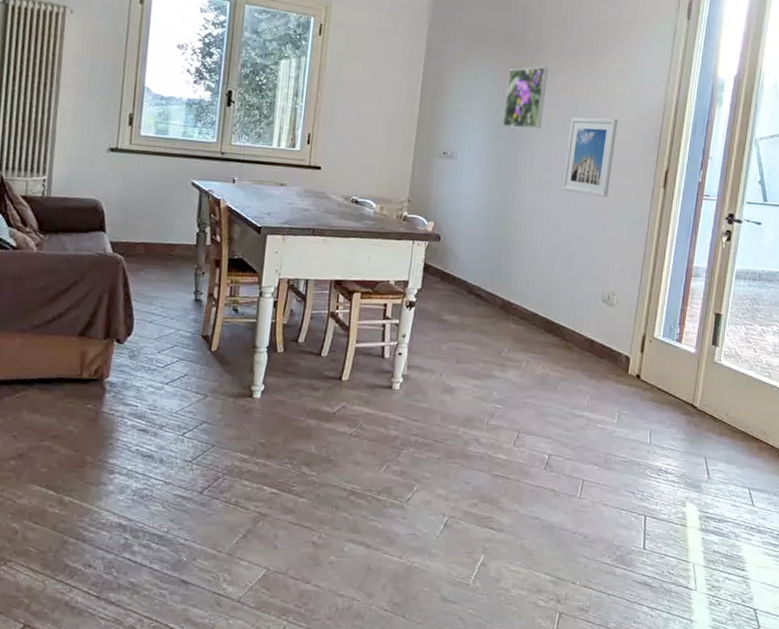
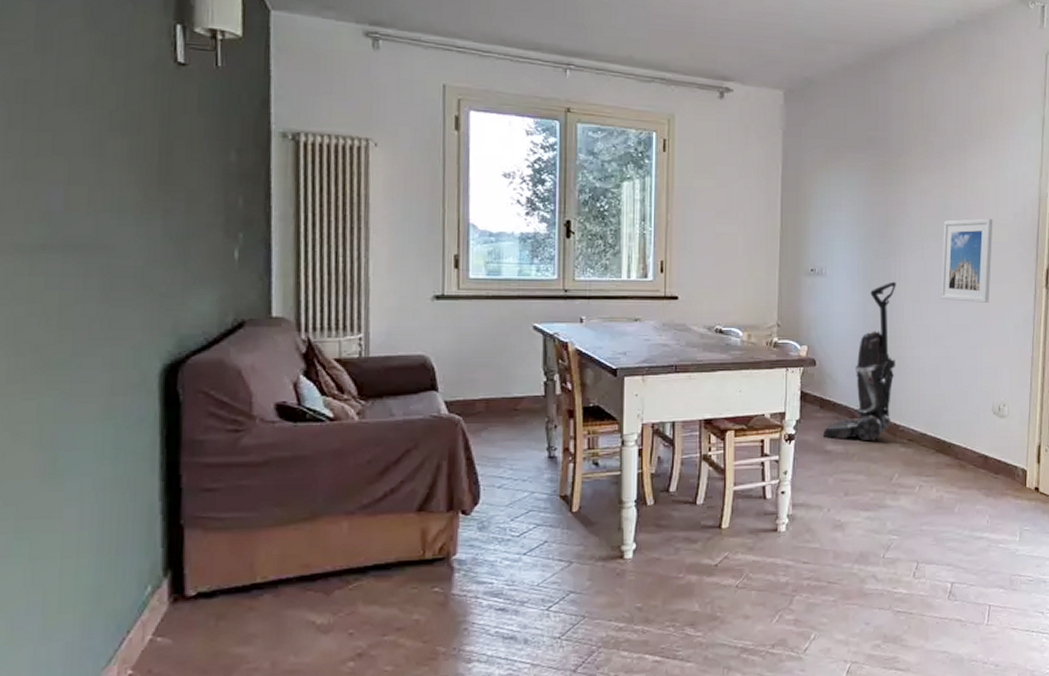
vacuum cleaner: none [440,169,521,316] -> present [822,281,896,442]
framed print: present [501,66,548,129] -> none [870,169,915,237]

